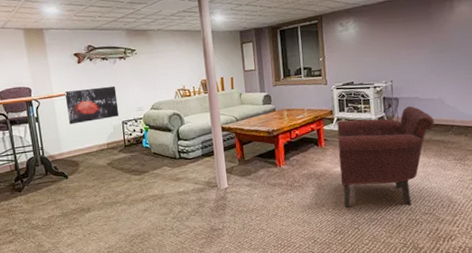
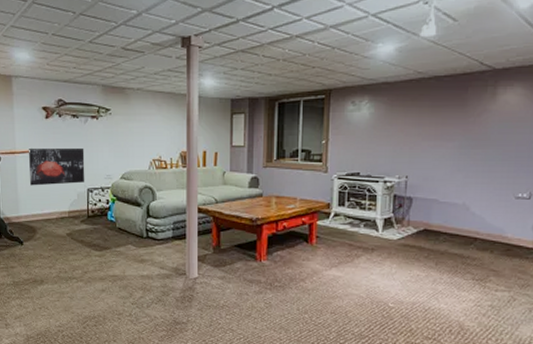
leather: present [337,106,435,208] -> none [330,208,454,327]

